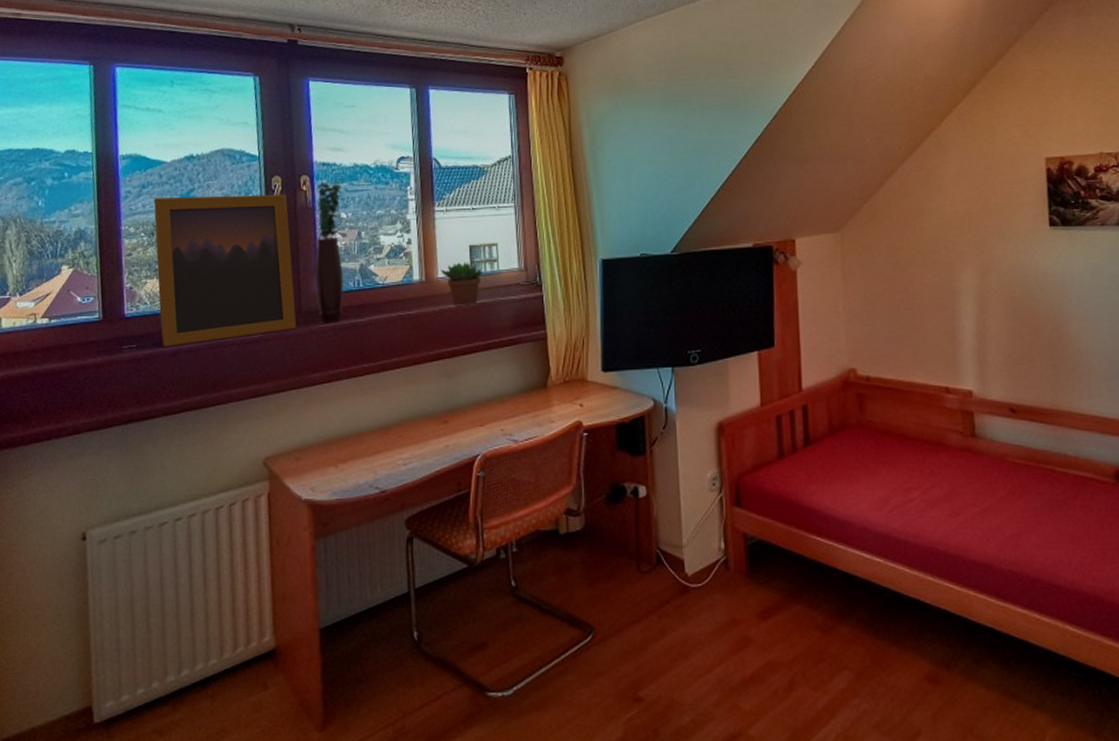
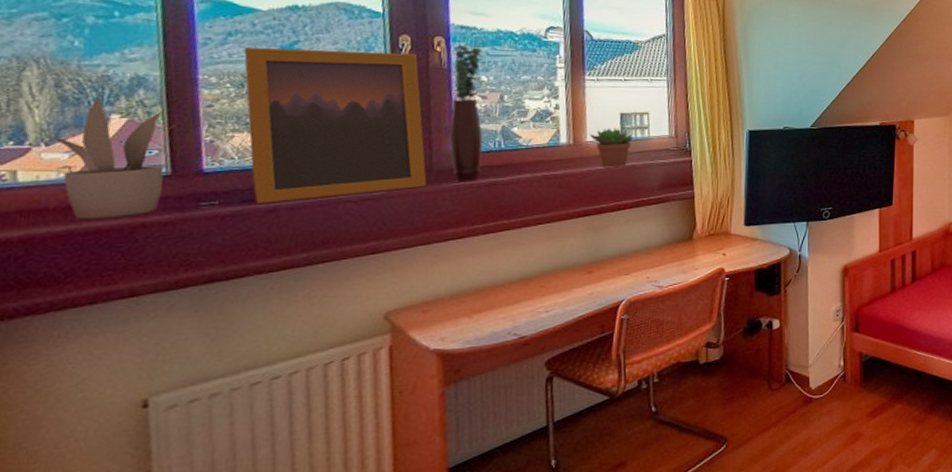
potted plant: none [19,245,104,363] -> present [44,92,173,221]

